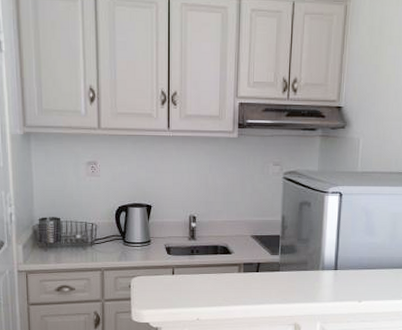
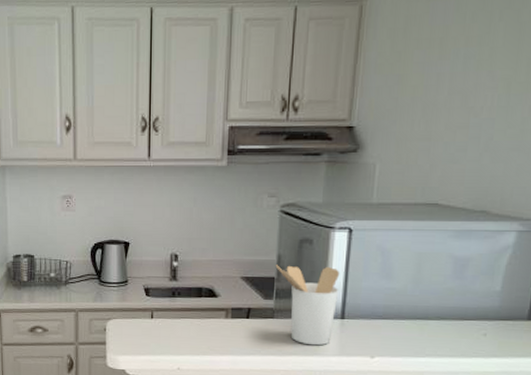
utensil holder: none [280,224,333,294] -> present [275,265,340,346]

